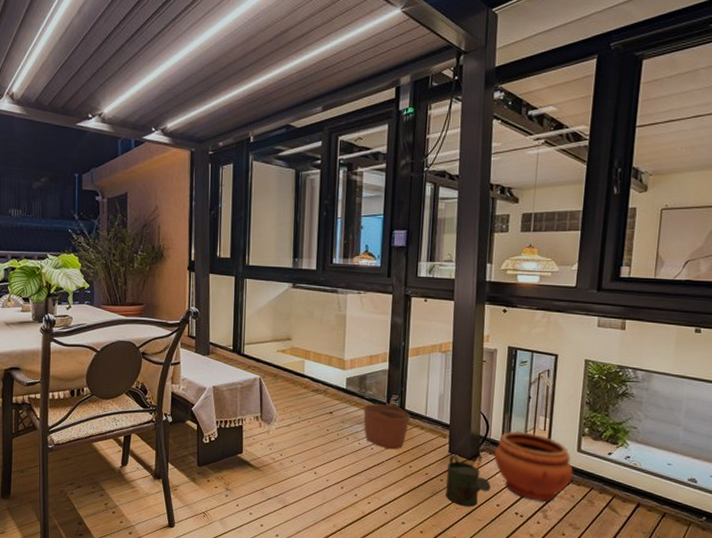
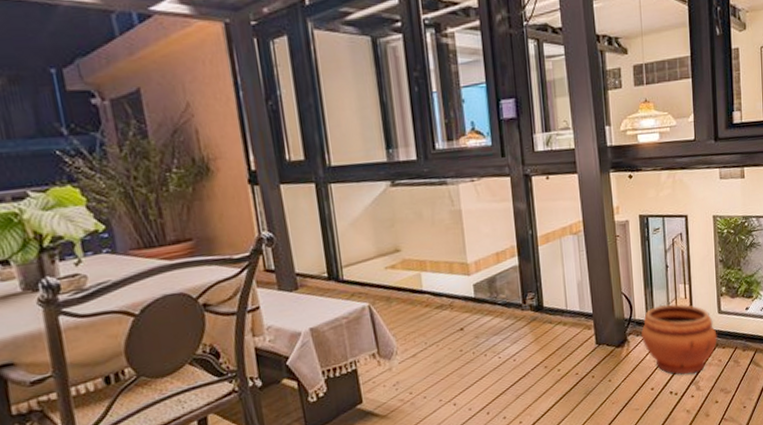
basket: present [363,404,411,450] -> none [498,304,551,357]
watering can: present [446,455,491,507] -> none [597,346,643,399]

